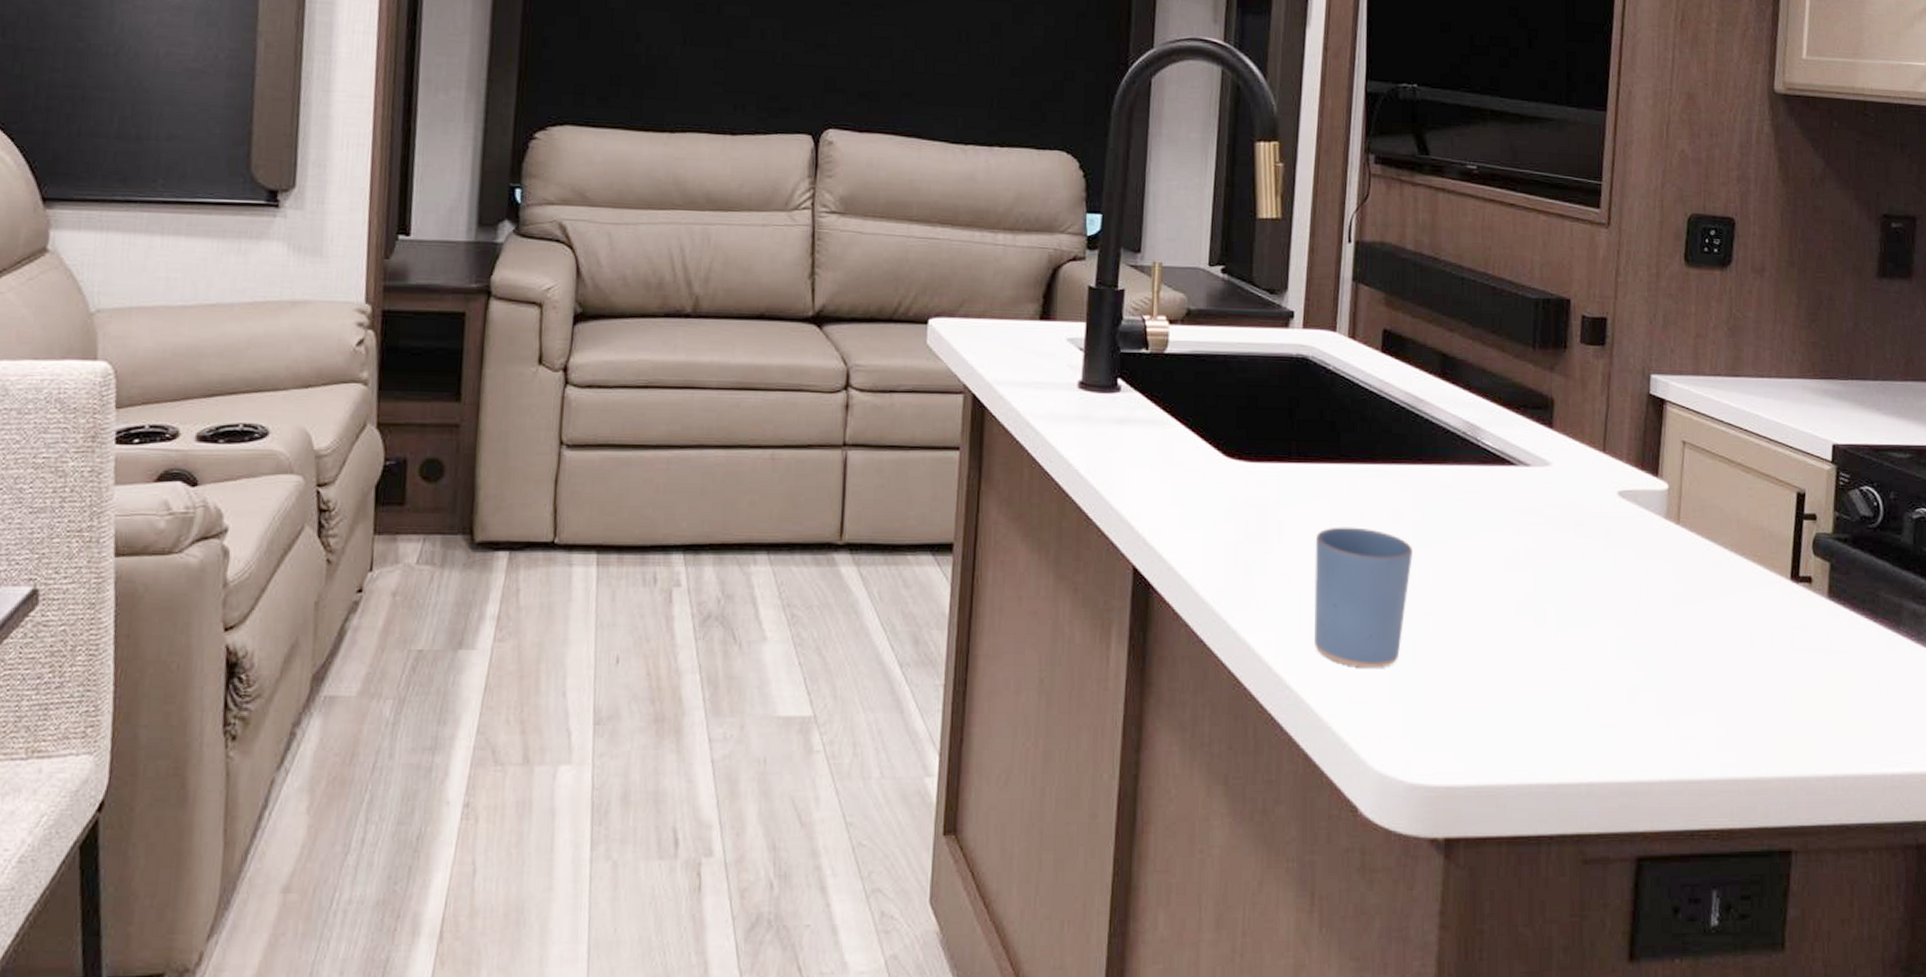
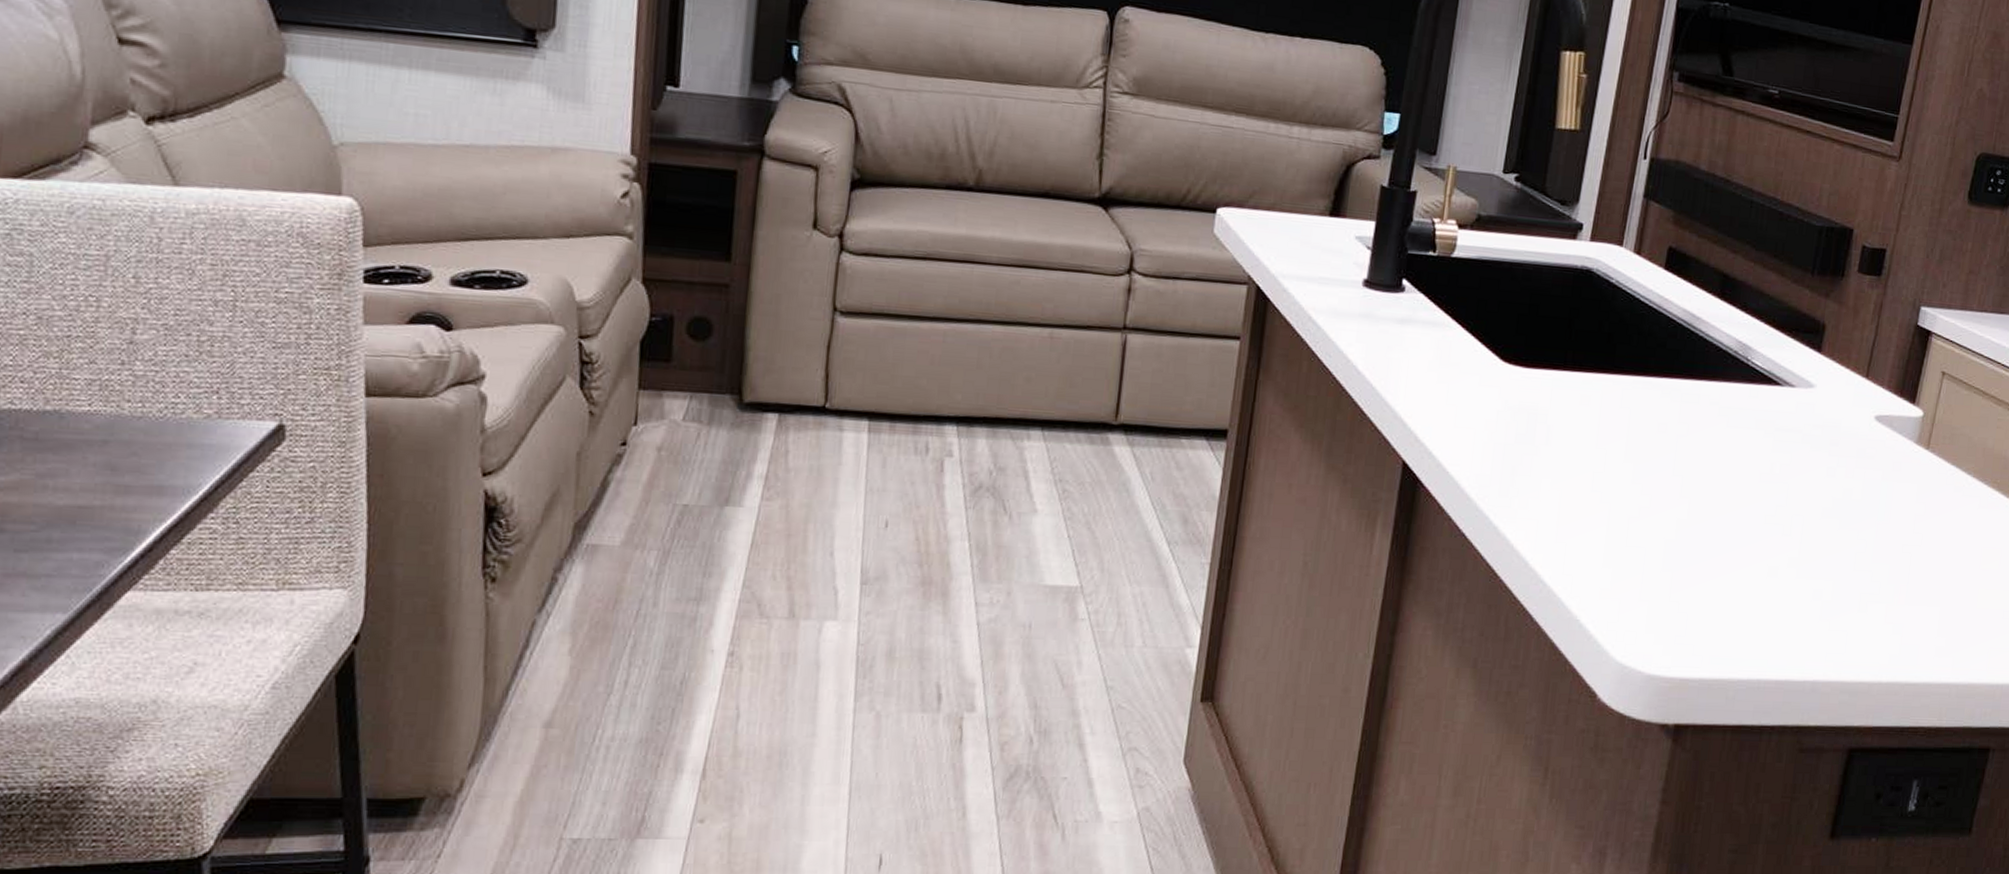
mug: present [1314,527,1412,668] -> none [1571,434,1674,568]

